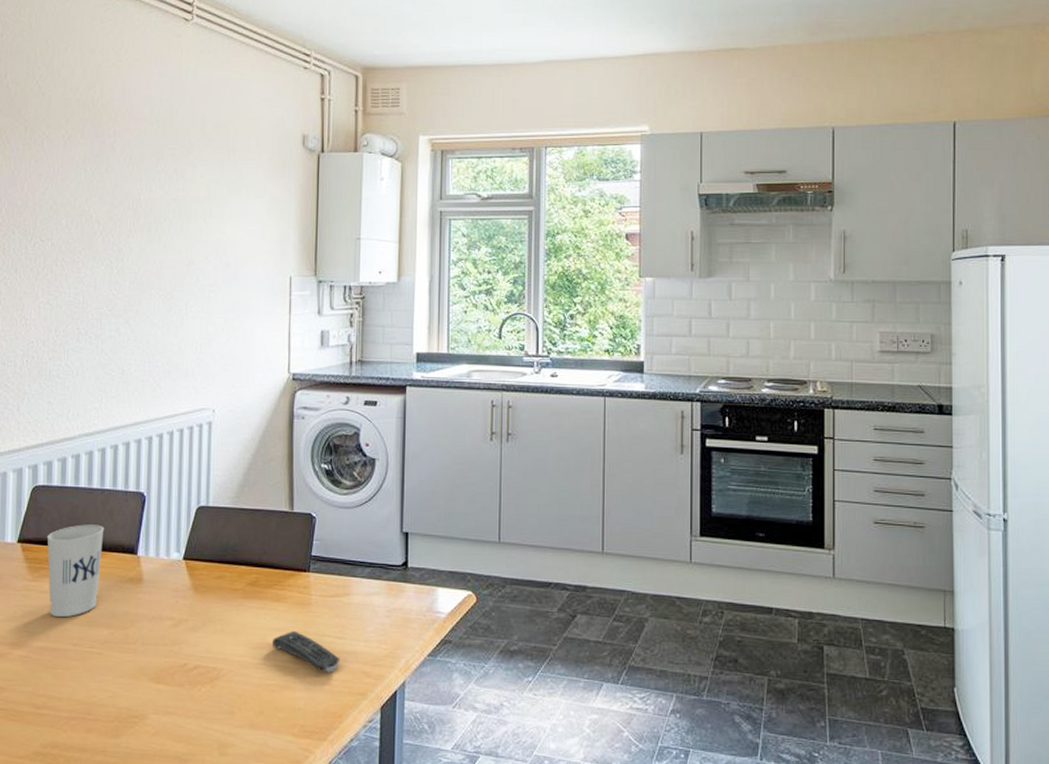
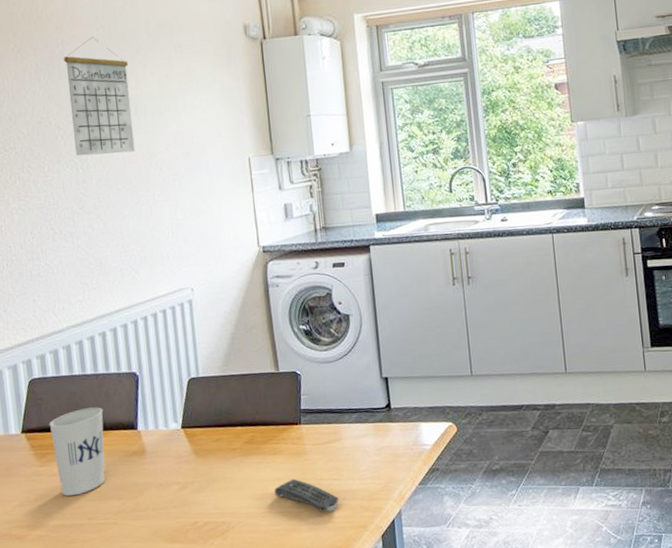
calendar: none [113,131,178,257] -> present [64,37,136,156]

